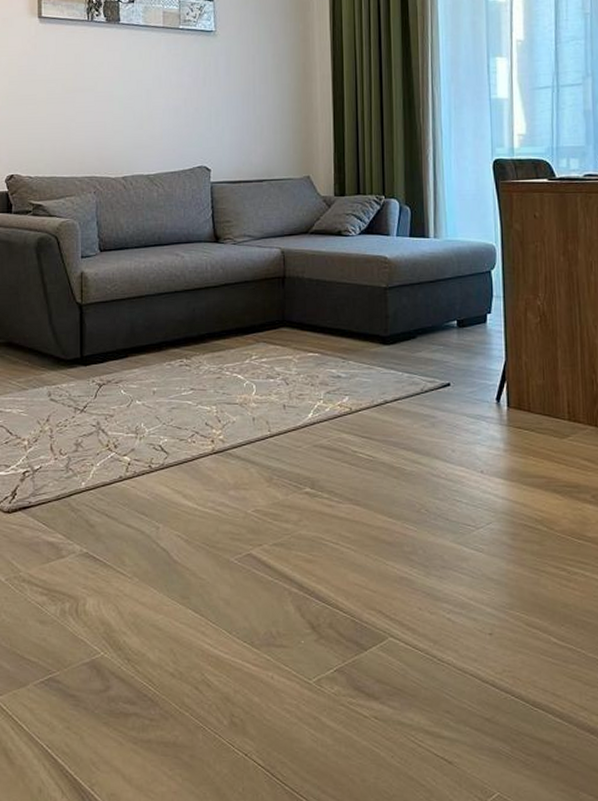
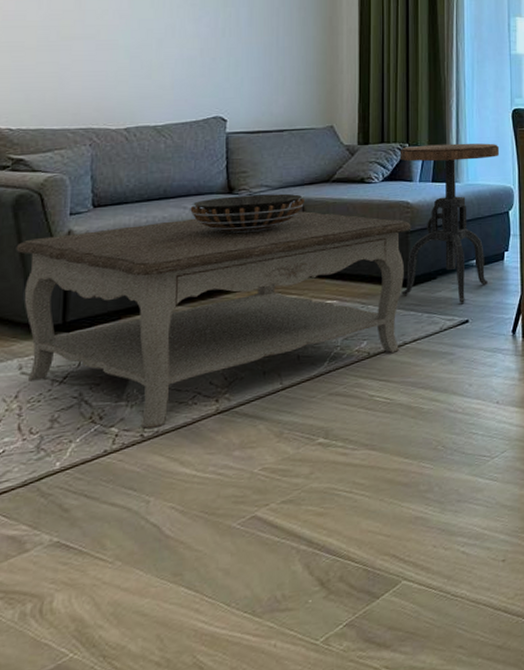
coffee table: none [40,263,390,460] -> present [16,211,411,429]
decorative bowl: none [182,244,285,281] -> present [190,193,304,233]
side table: none [376,196,480,365] -> present [399,143,500,303]

